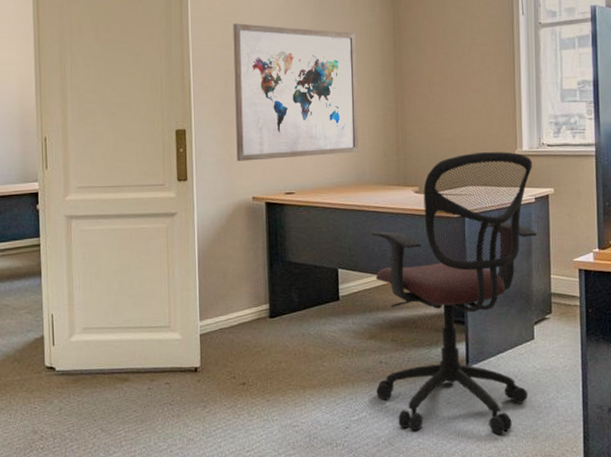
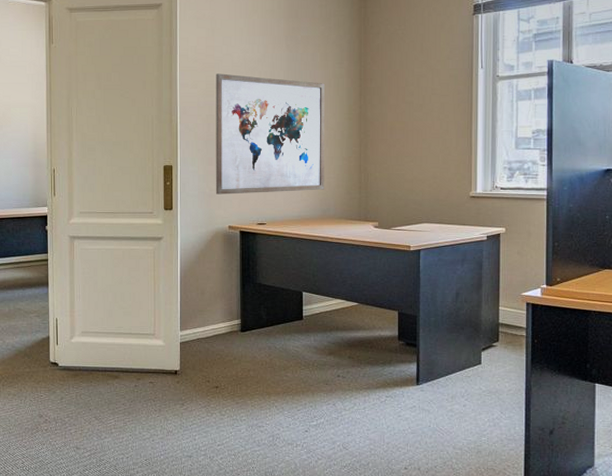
office chair: present [372,151,537,435] -> none [333,192,487,447]

